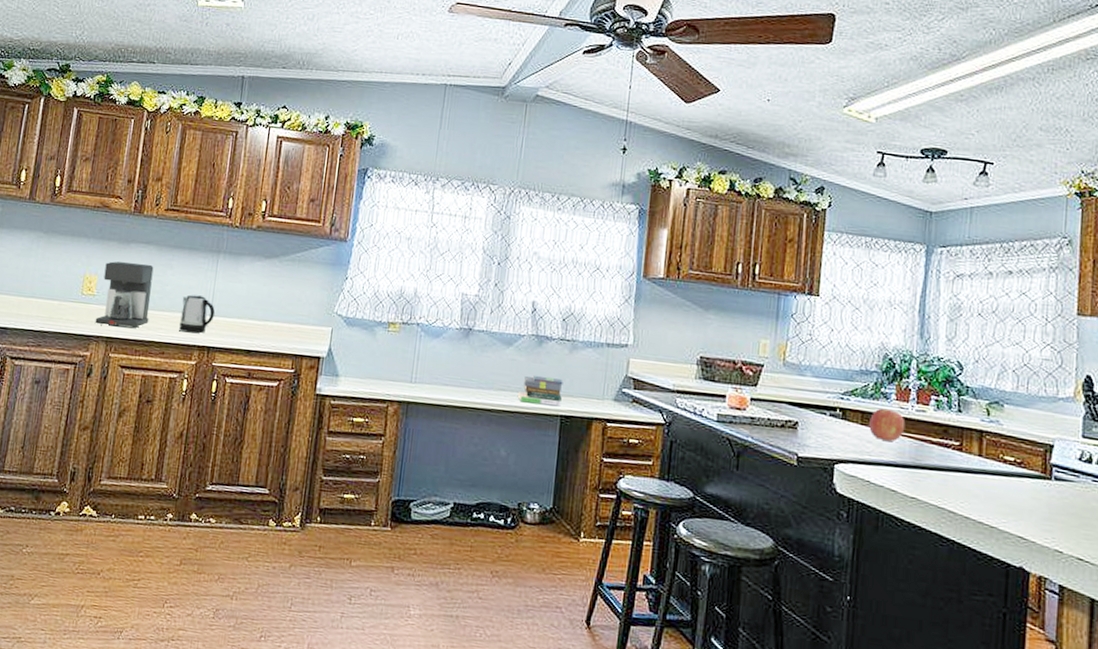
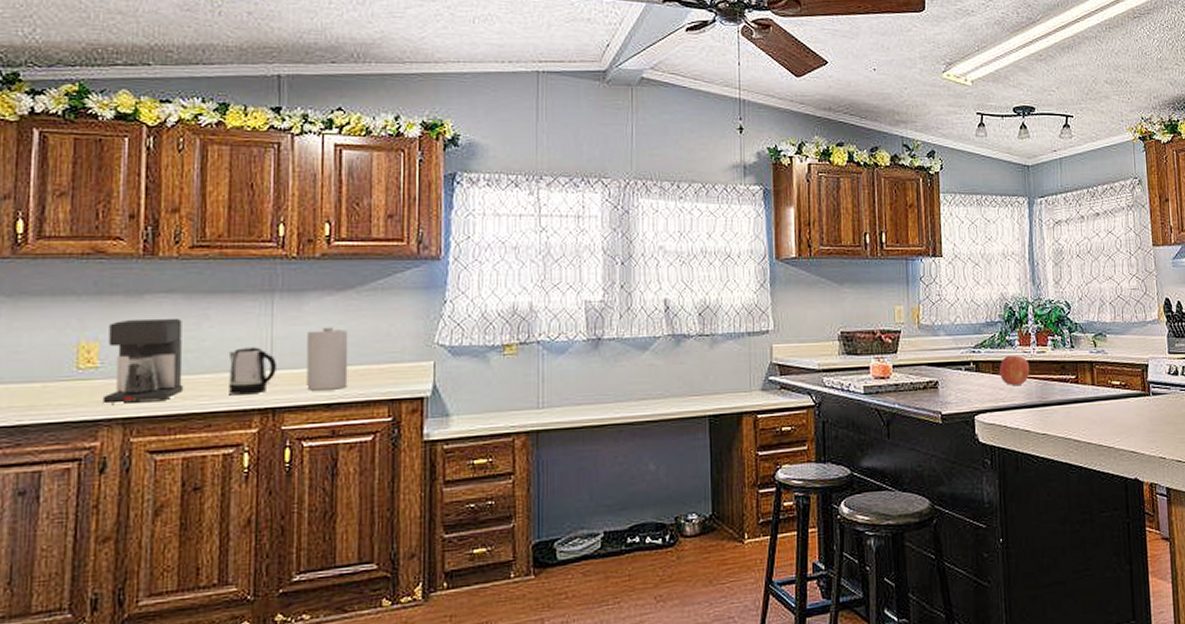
paper towel holder: none [234,287,270,340] -> present [306,327,349,391]
books: present [517,375,563,407] -> none [660,377,708,409]

